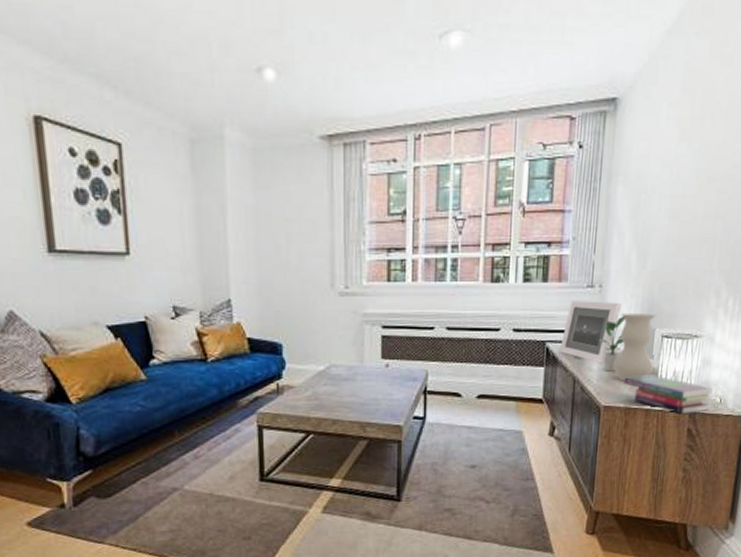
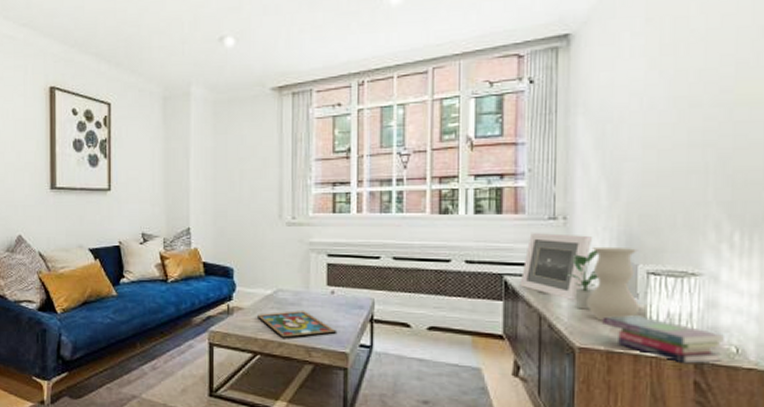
framed painting: none [308,386,392,416] -> present [256,311,338,339]

